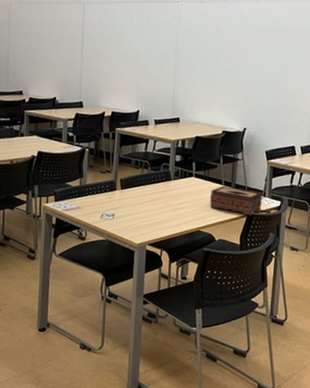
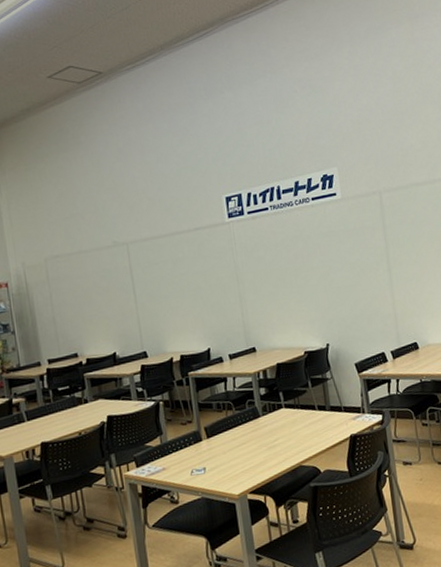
tissue box: present [210,186,263,215] -> none [305,409,363,438]

